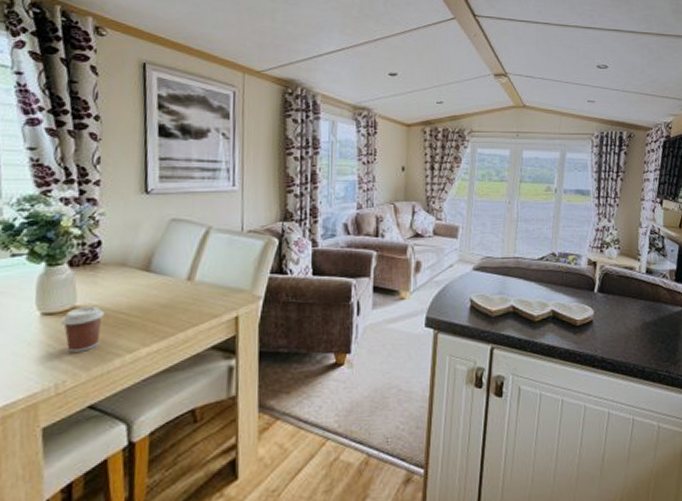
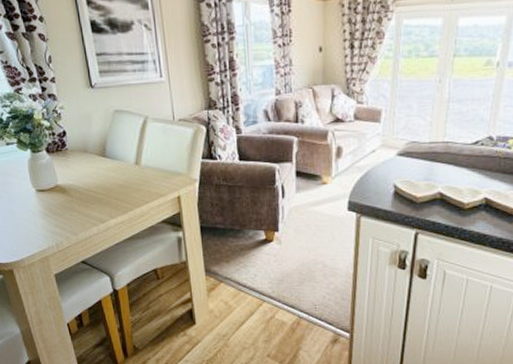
coffee cup: present [60,305,105,352] -> none [50,185,80,221]

